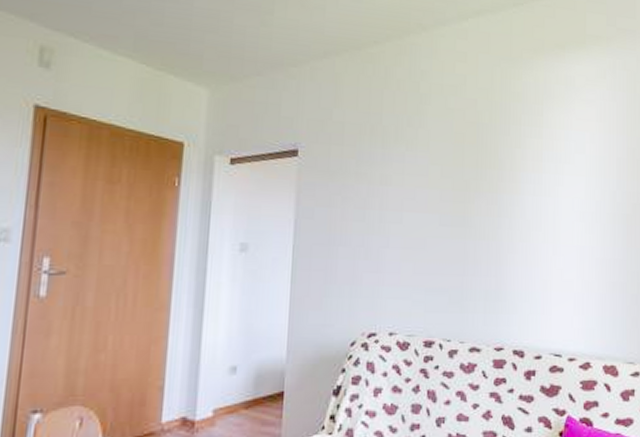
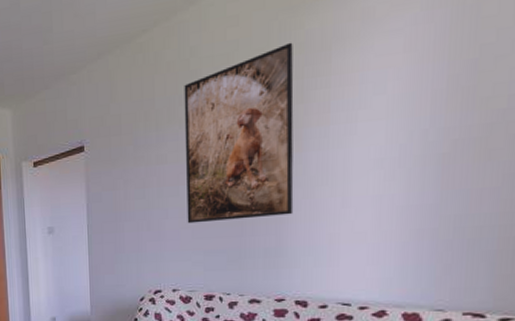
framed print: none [409,89,513,257] -> present [184,42,294,224]

